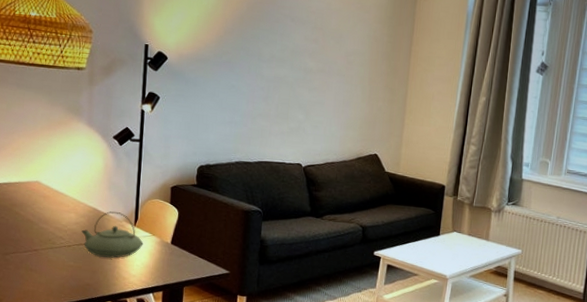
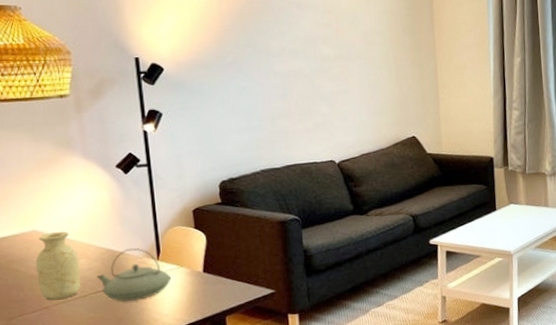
vase: none [32,185,70,246] -> present [36,231,81,301]

